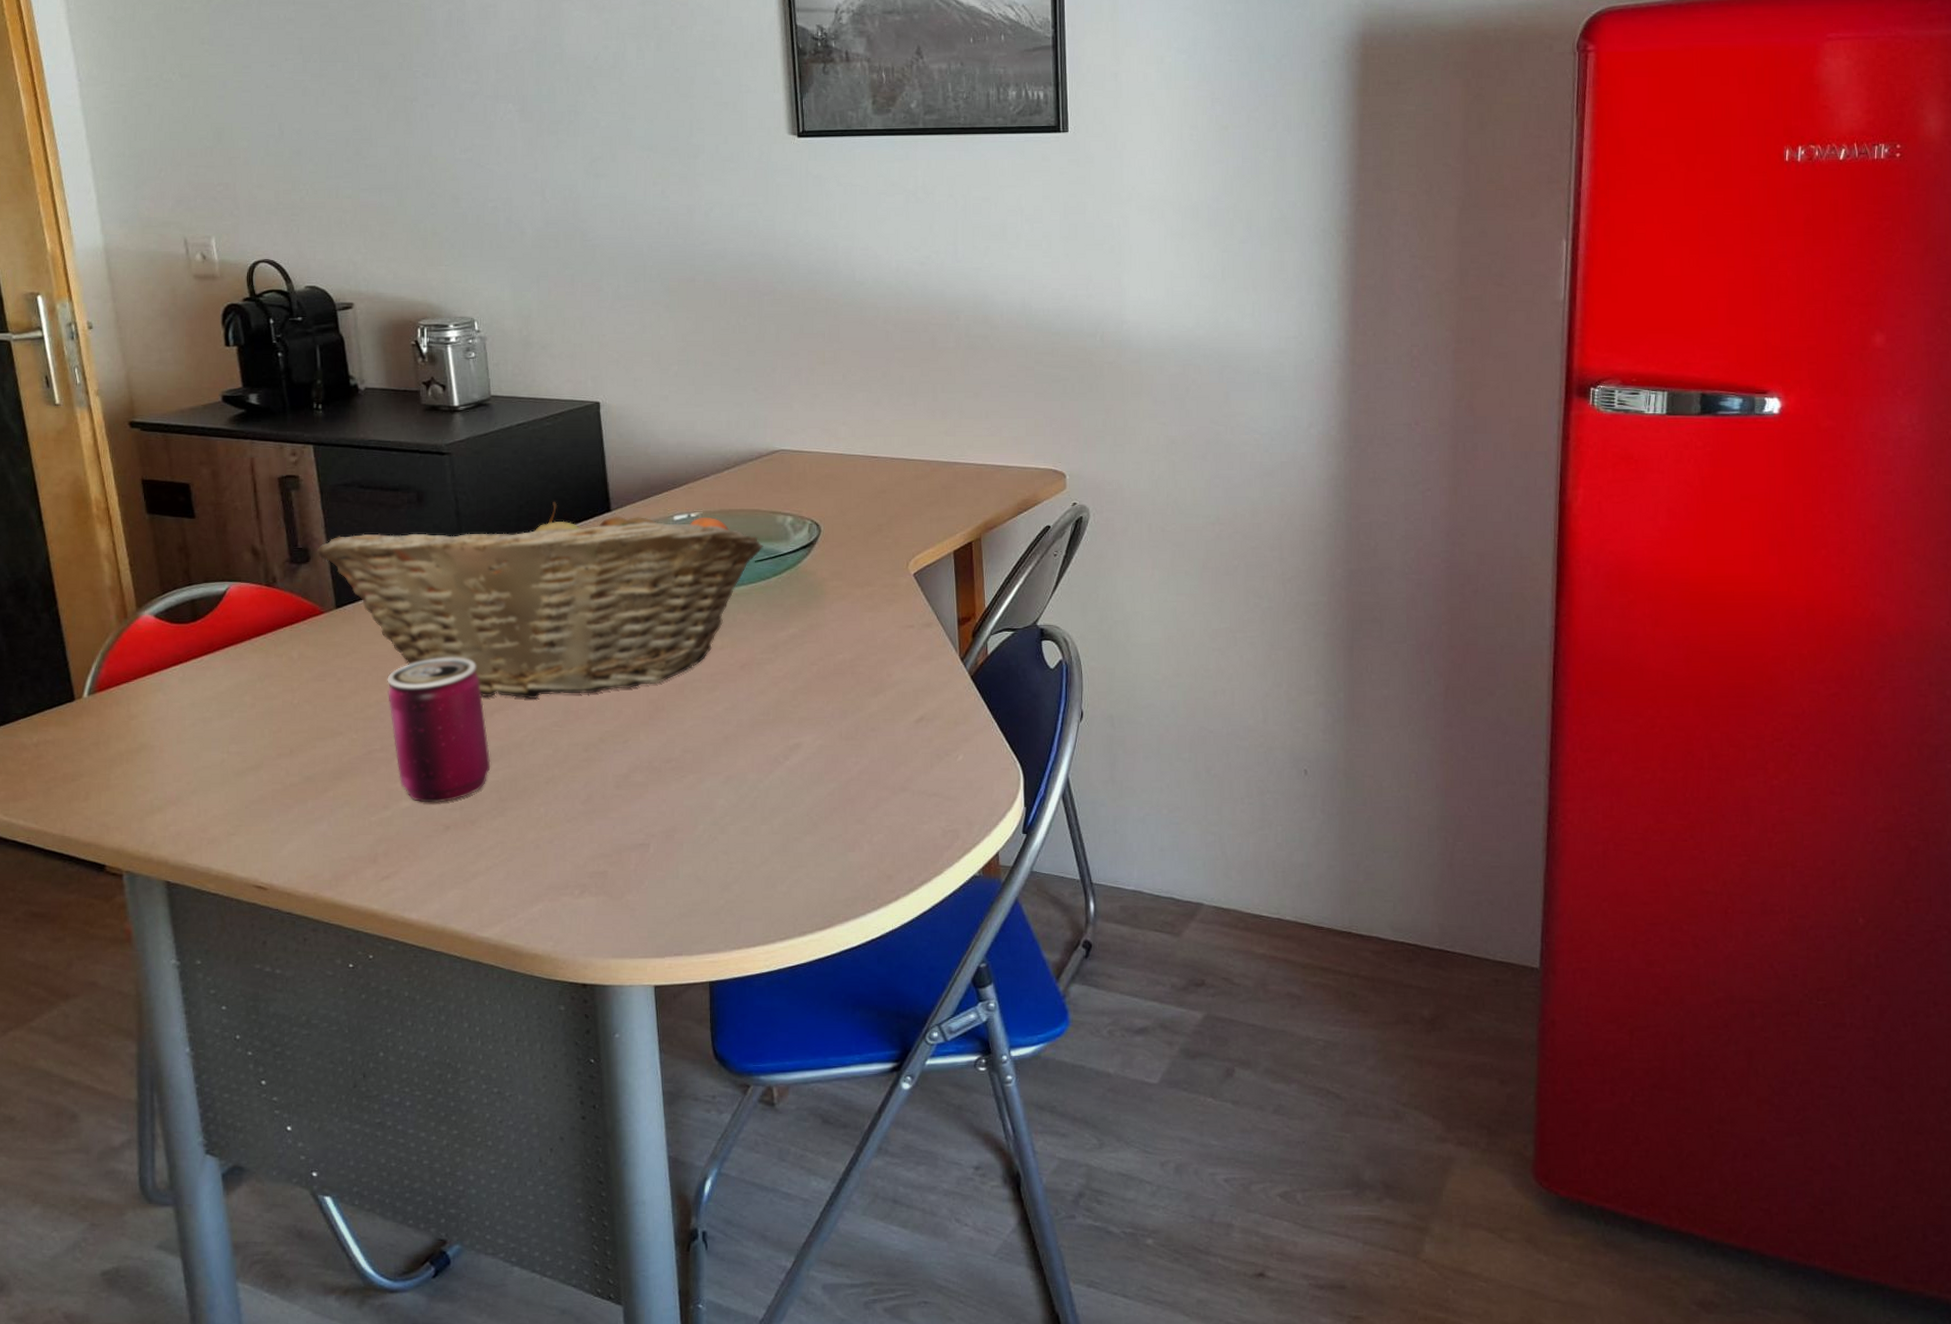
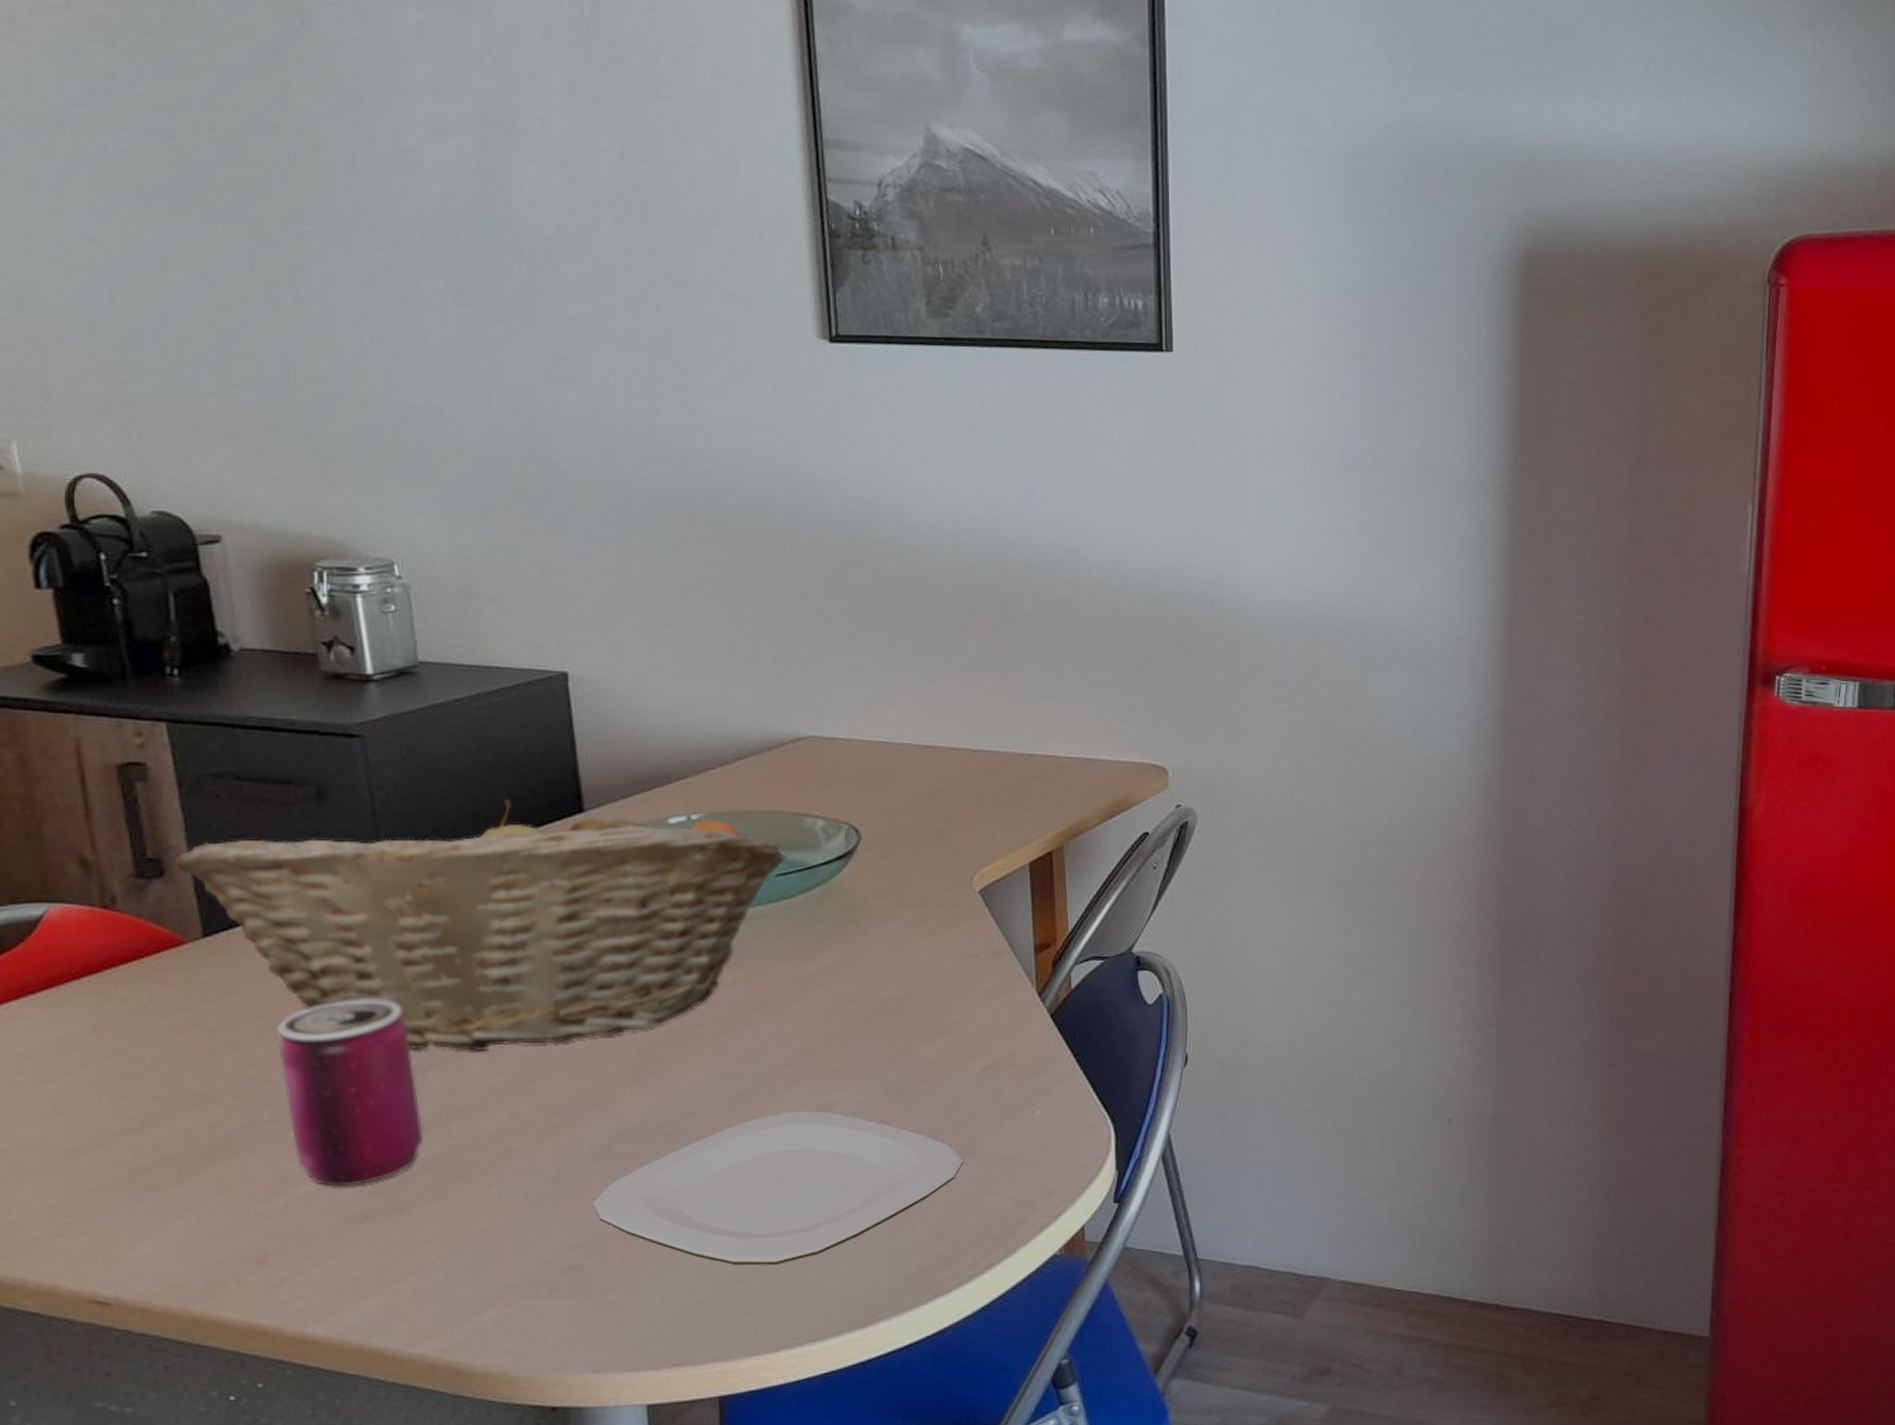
plate: none [615,752,902,876] -> present [593,1111,964,1266]

